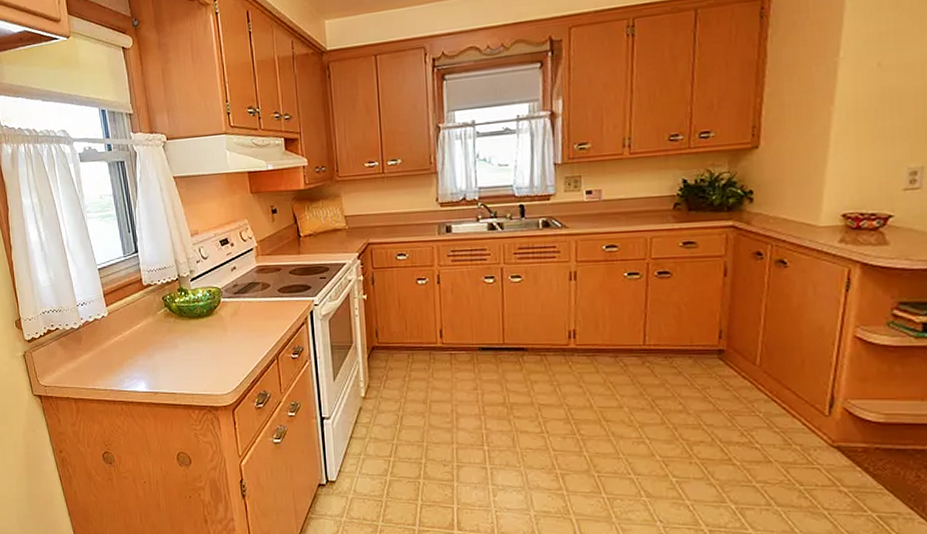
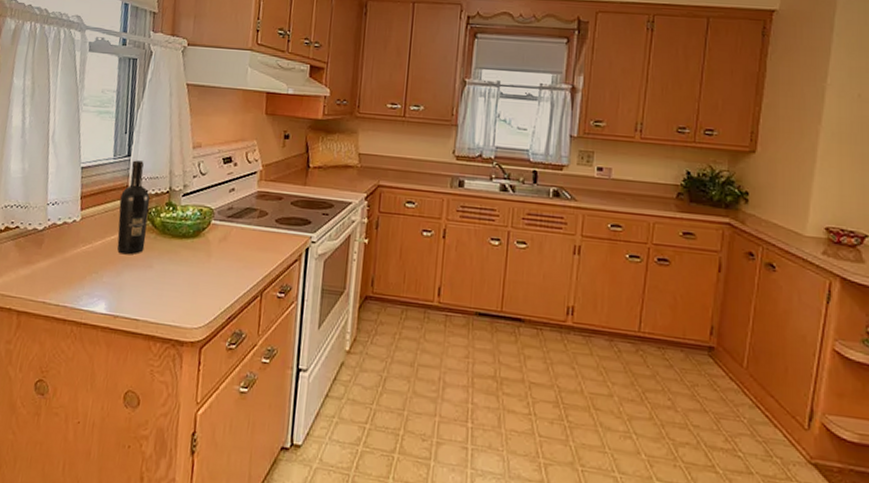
wine bottle: none [137,255,168,340] -> present [116,160,151,255]

